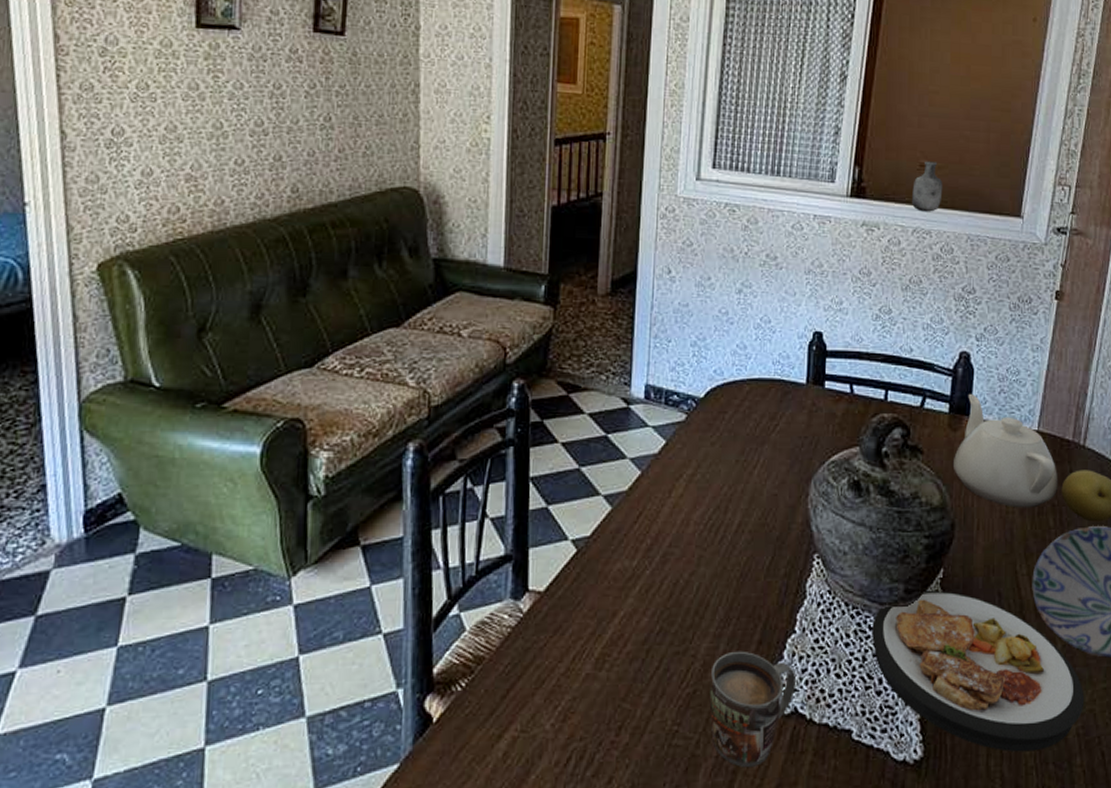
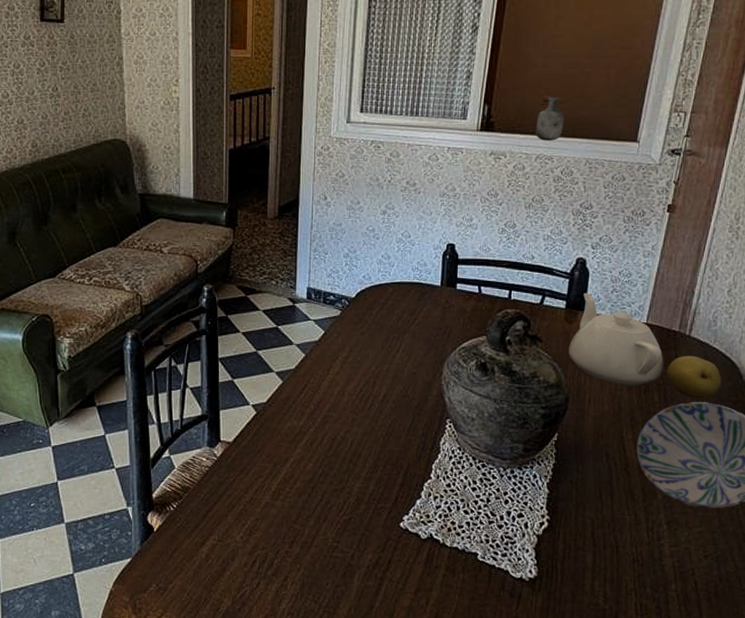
mug: present [709,651,797,767] -> none [361,490,432,575]
plate: present [872,591,1085,752] -> none [495,450,681,577]

